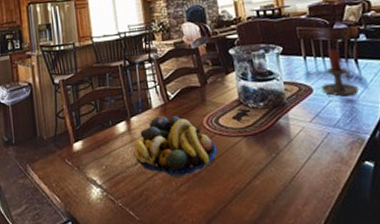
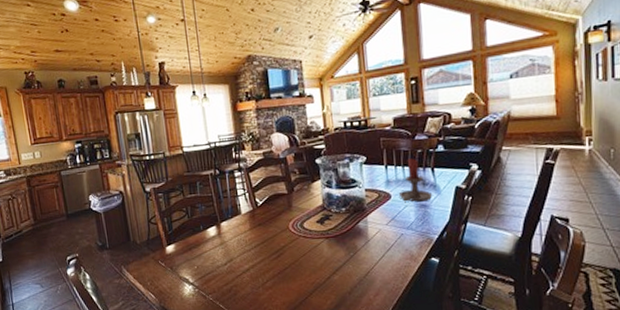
fruit bowl: present [134,116,218,178] -> none [224,220,302,276]

